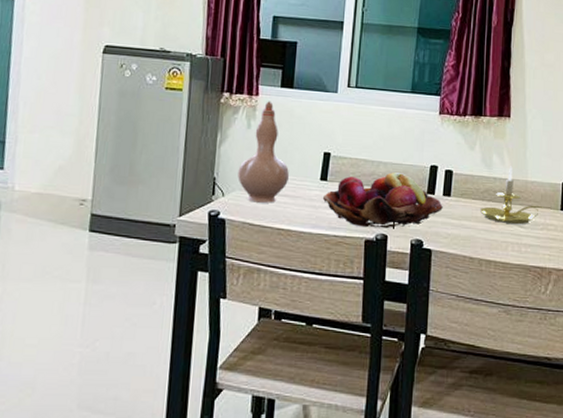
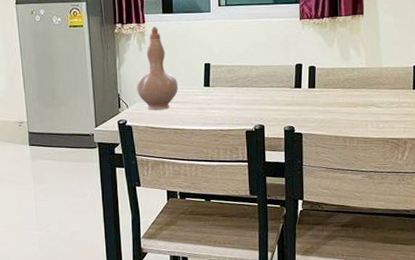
fruit basket: present [322,172,443,229] -> none [207,73,309,121]
candle holder: present [480,166,544,224] -> none [342,56,398,105]

